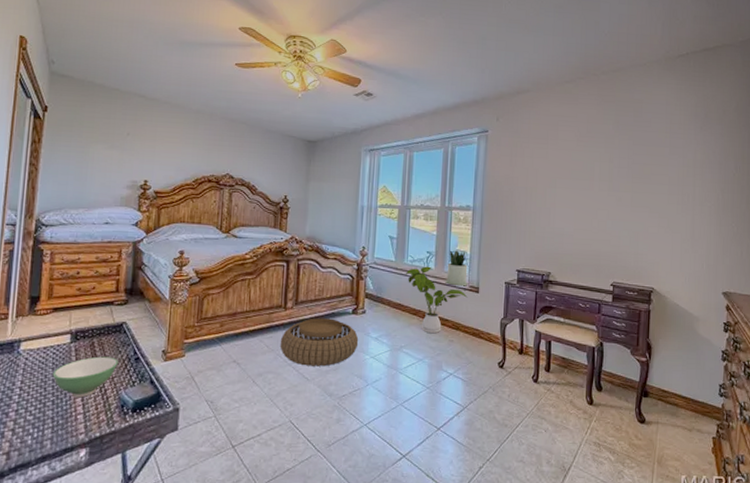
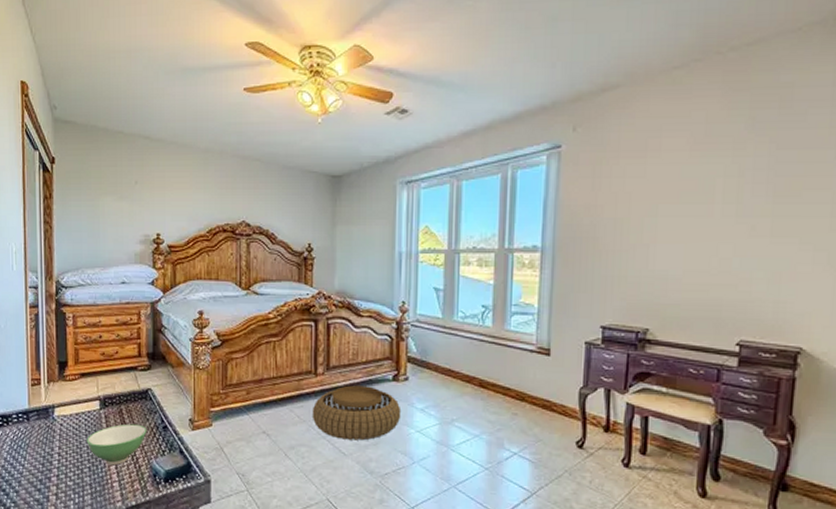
house plant: present [405,266,468,334] -> none [455,323,535,406]
planter: present [444,250,468,287] -> none [504,303,536,348]

